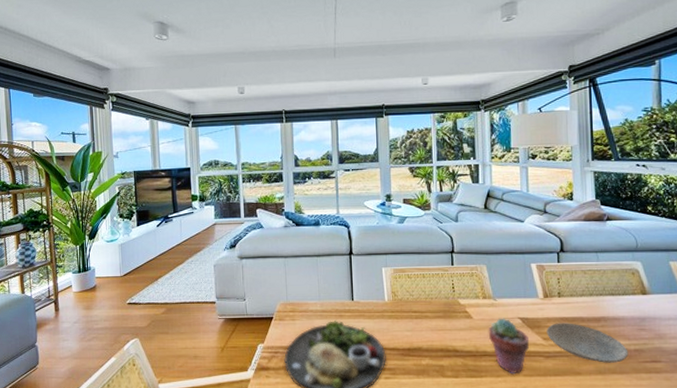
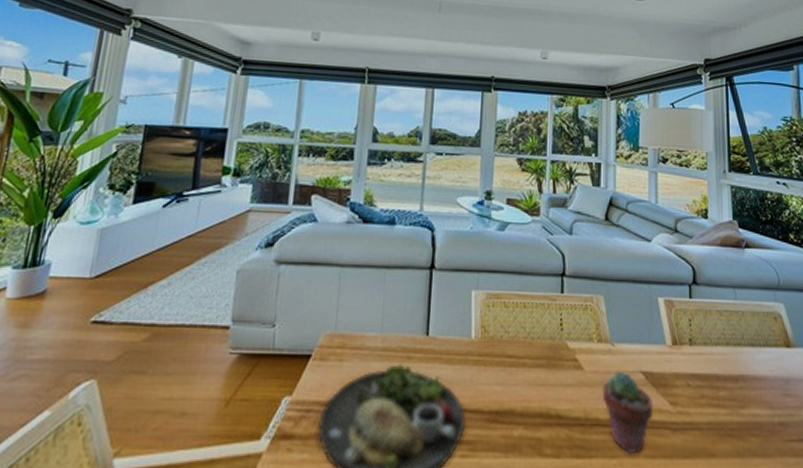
plate: present [547,323,629,363] -> none [675,381,772,441]

